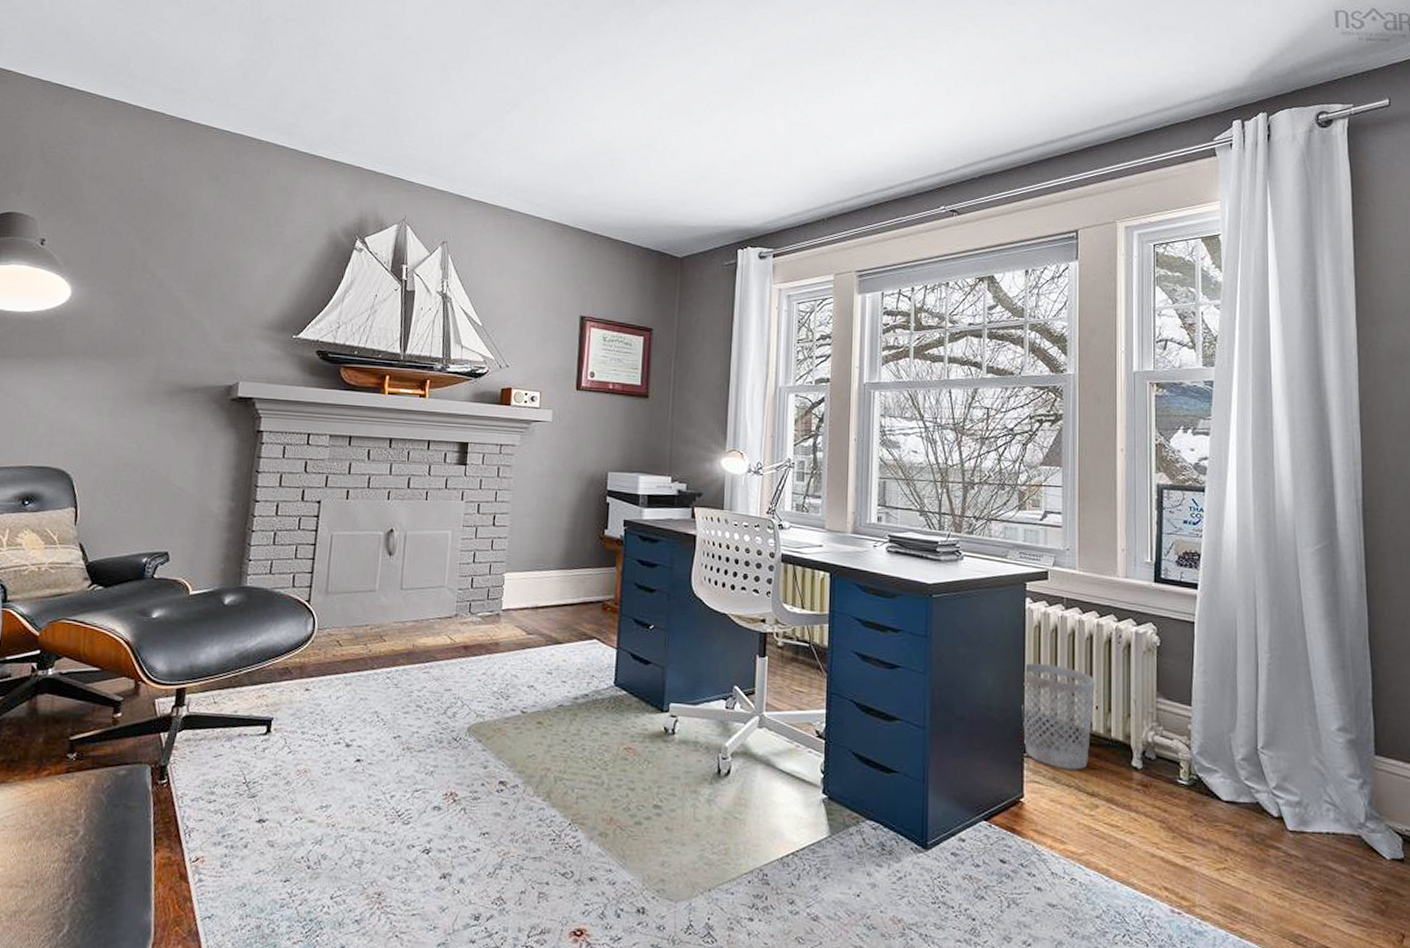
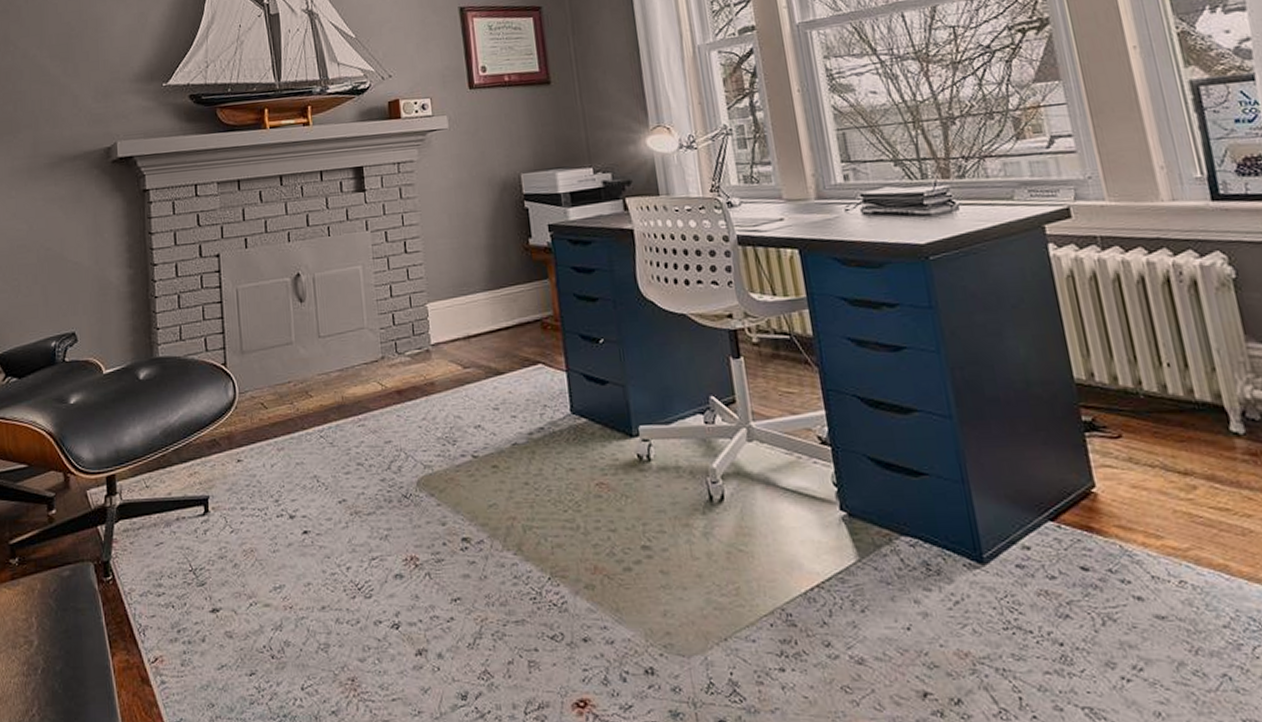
wastebasket: present [1022,663,1095,770] -> none [1063,319,1172,446]

